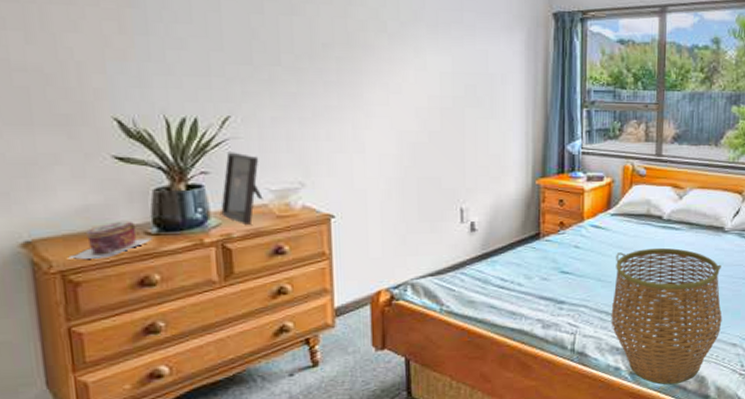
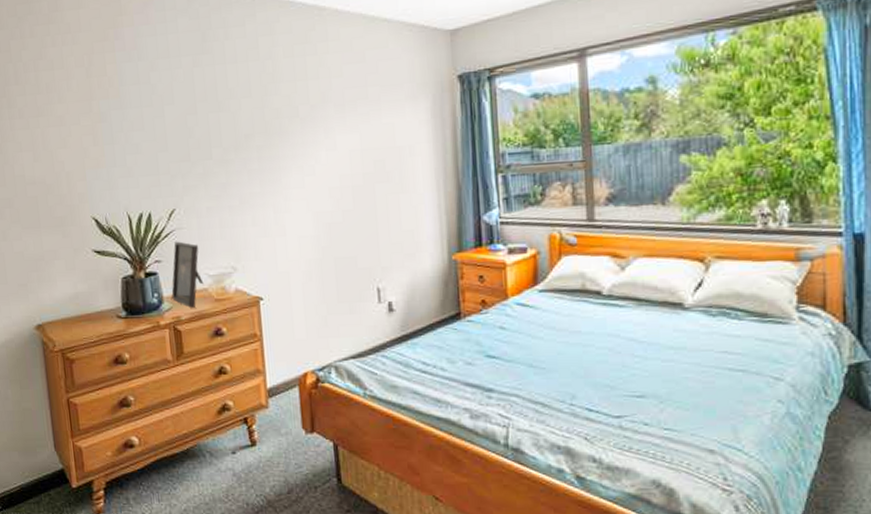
jewelry box: present [68,221,152,261] -> none [66,306,122,341]
basket: present [611,247,723,385] -> none [547,328,692,496]

